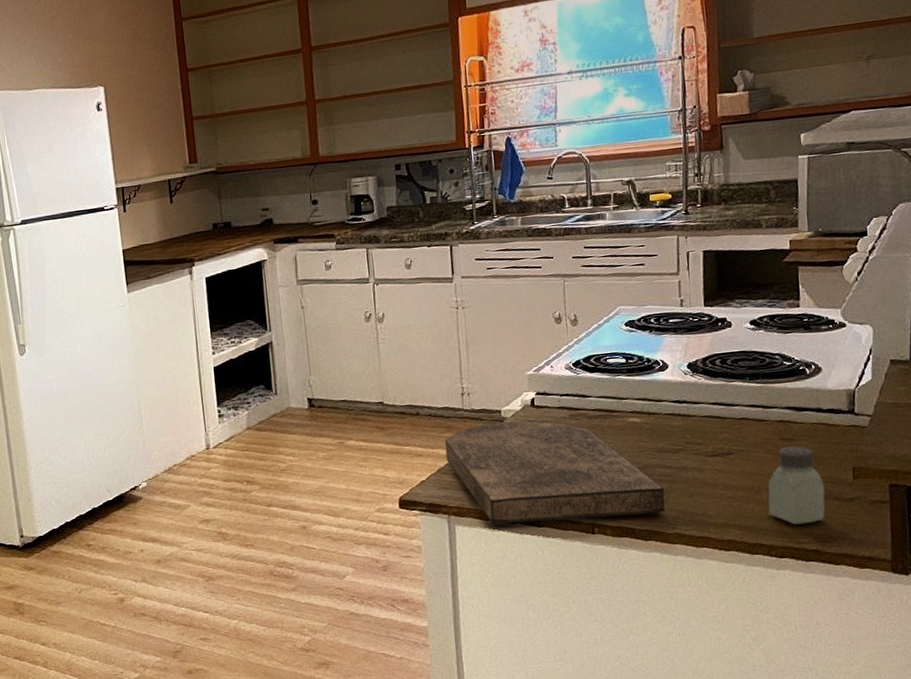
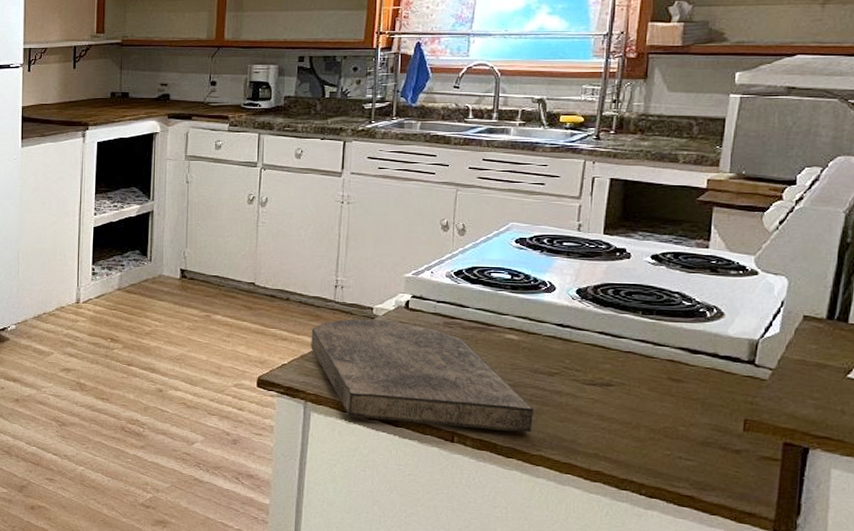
saltshaker: present [768,446,825,525] -> none [643,388,710,469]

